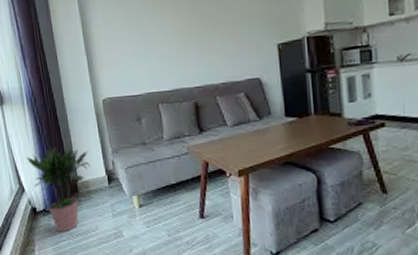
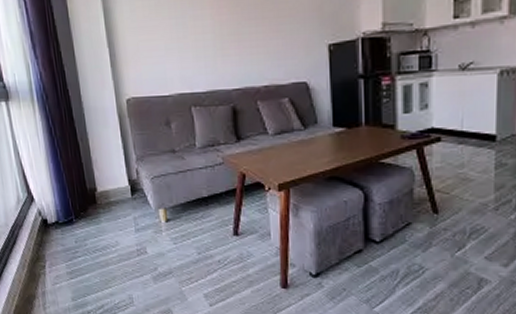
potted plant: present [26,146,91,233] -> none [36,151,112,248]

